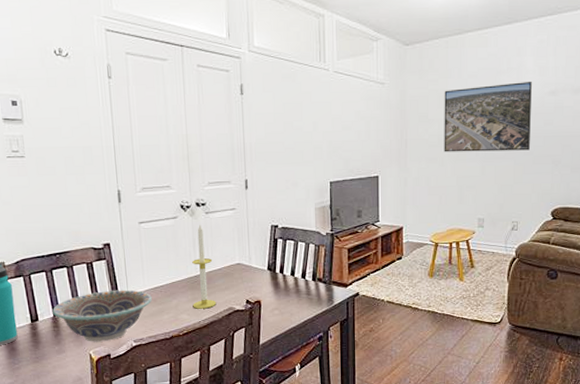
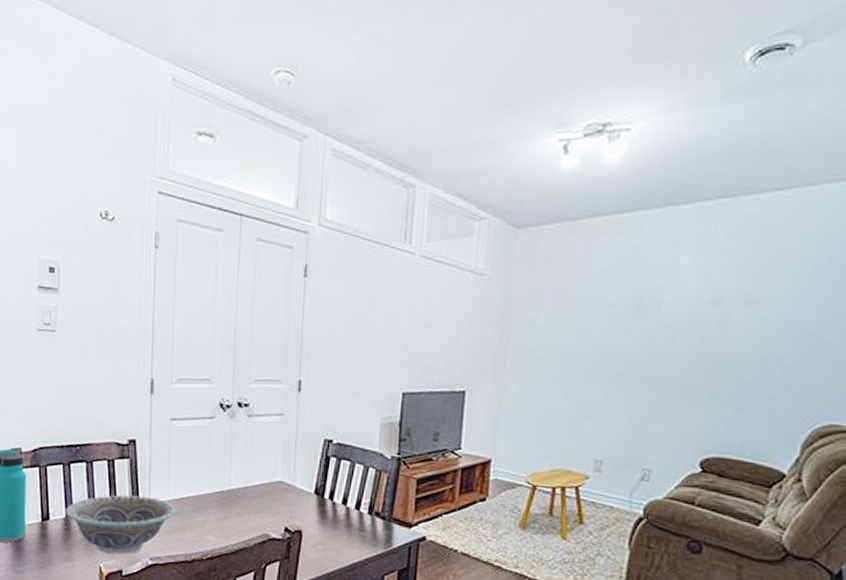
candle: present [192,224,217,309] -> none [221,428,251,532]
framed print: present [444,81,532,152] -> none [555,283,687,376]

